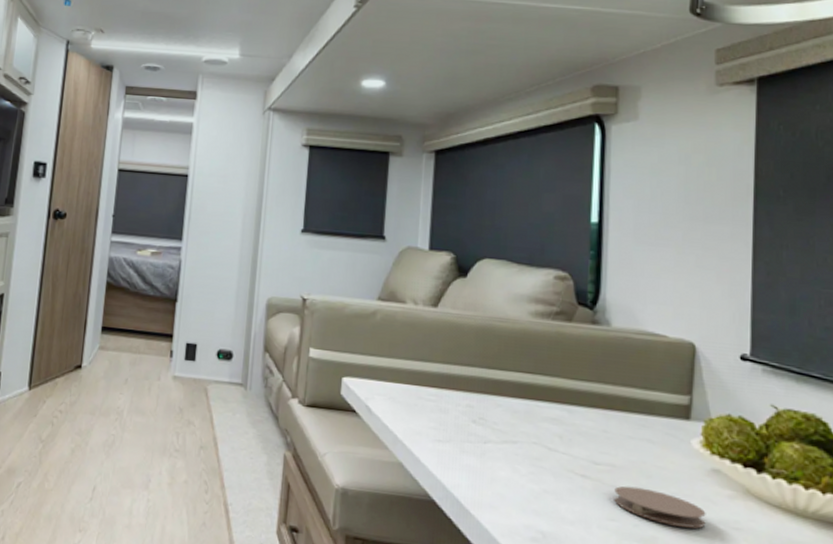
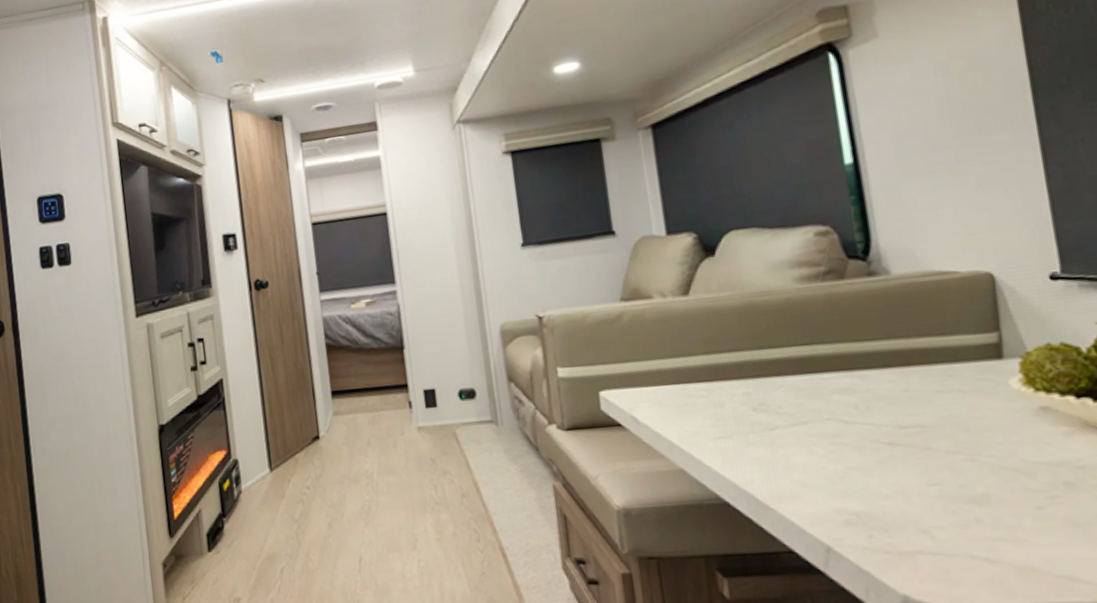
coaster: present [614,485,706,529] -> none [929,443,1044,478]

